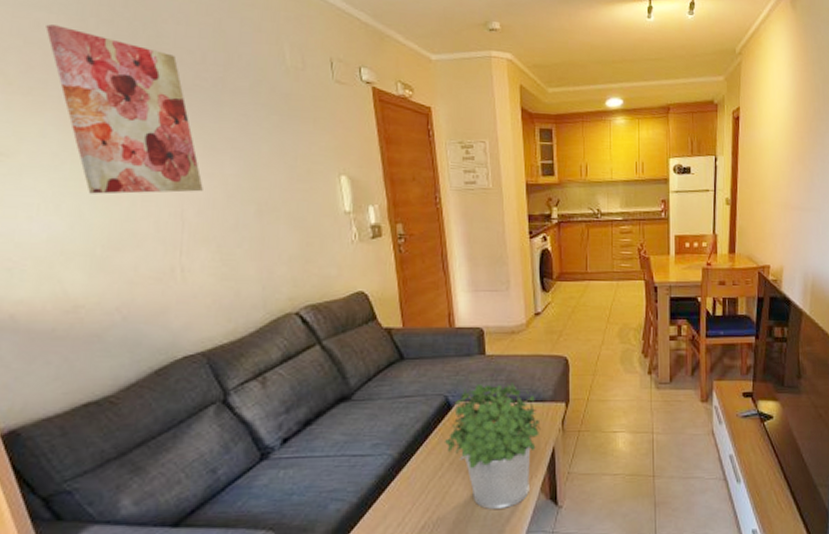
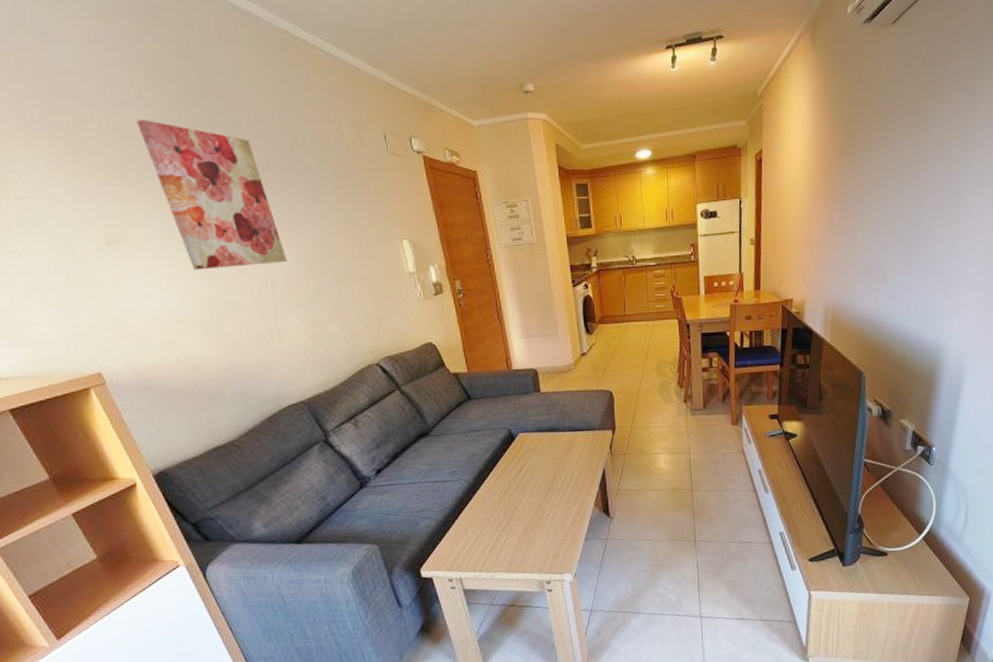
potted plant: present [444,382,541,510] -> none [510,415,592,523]

